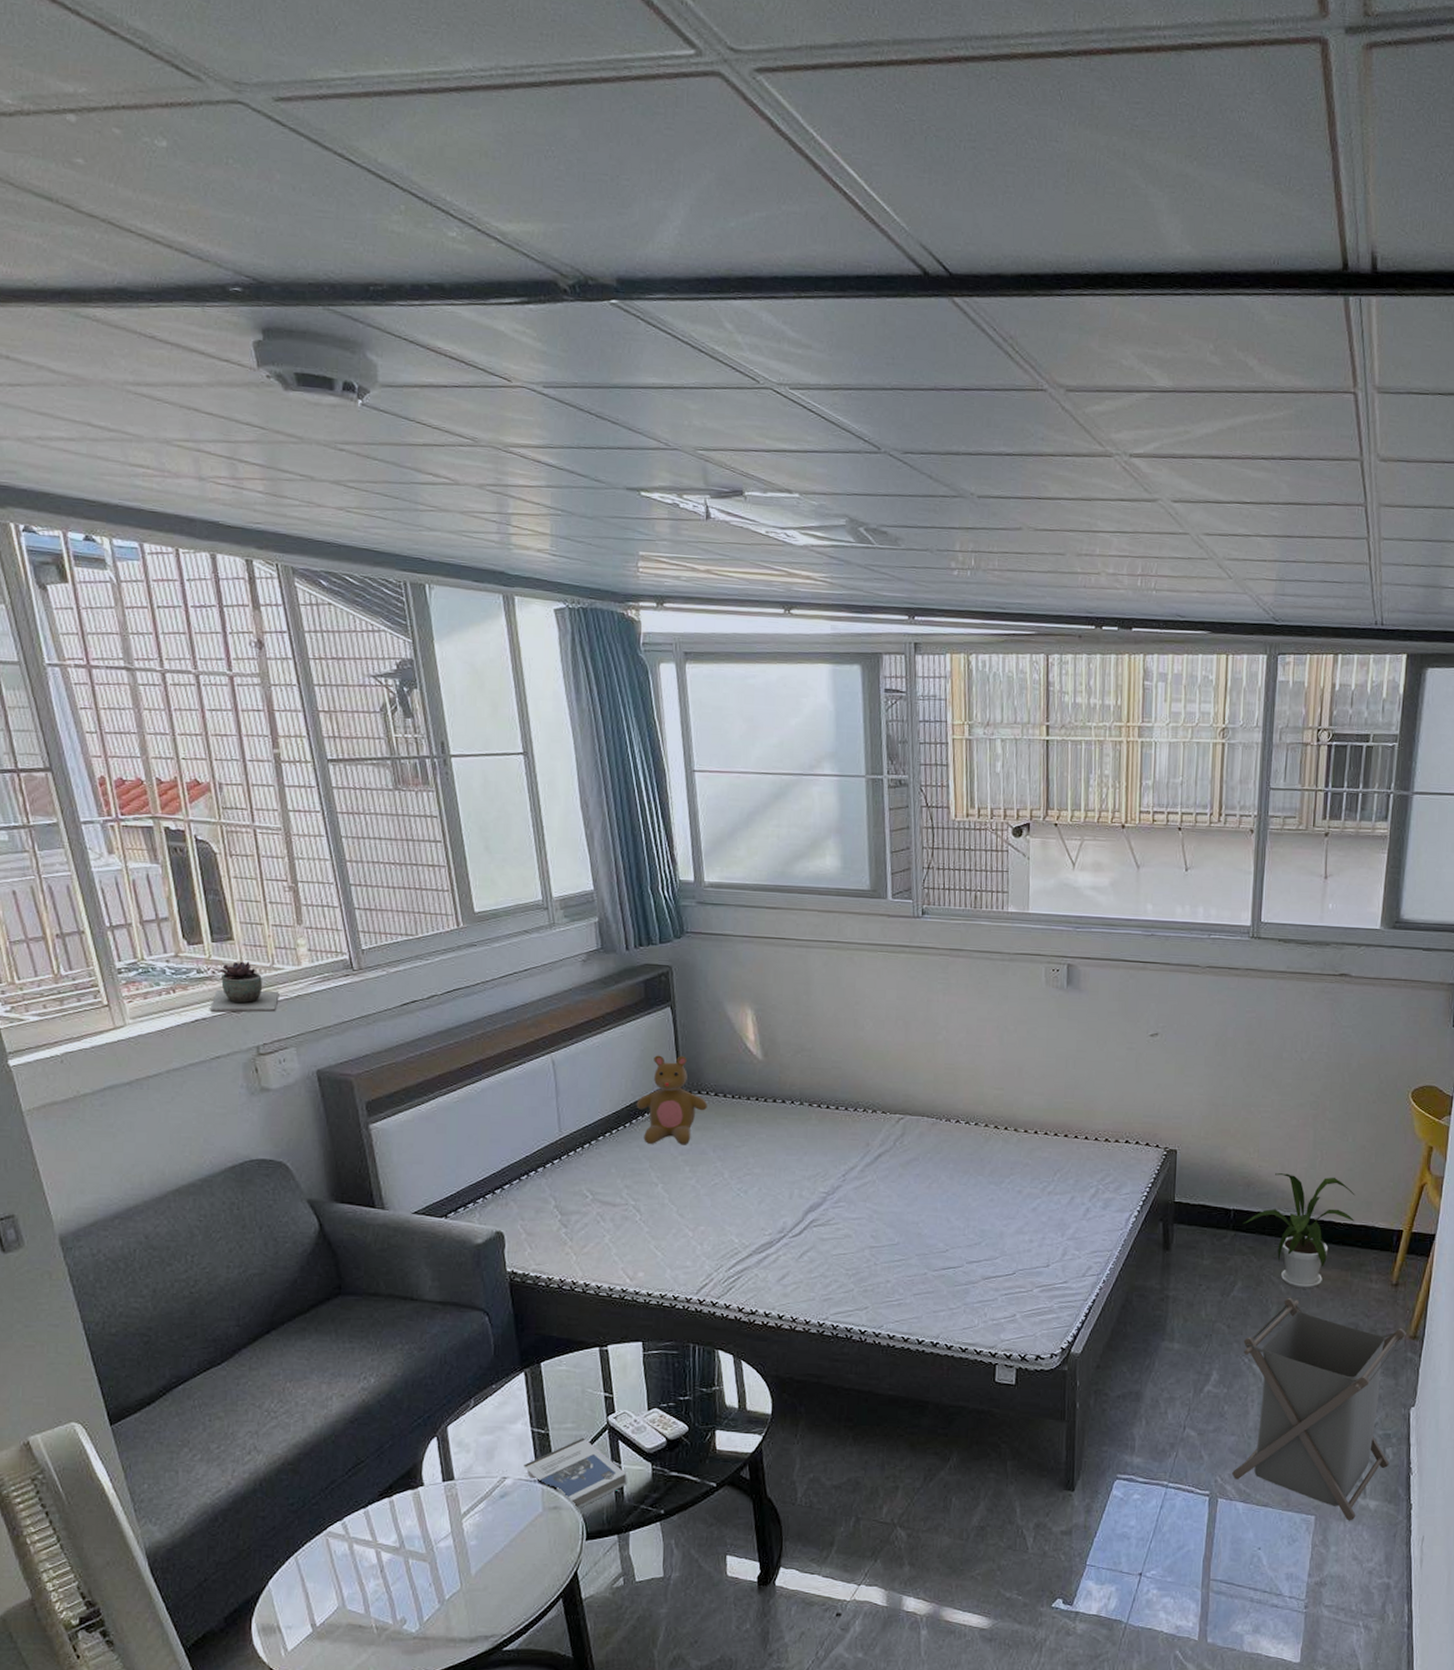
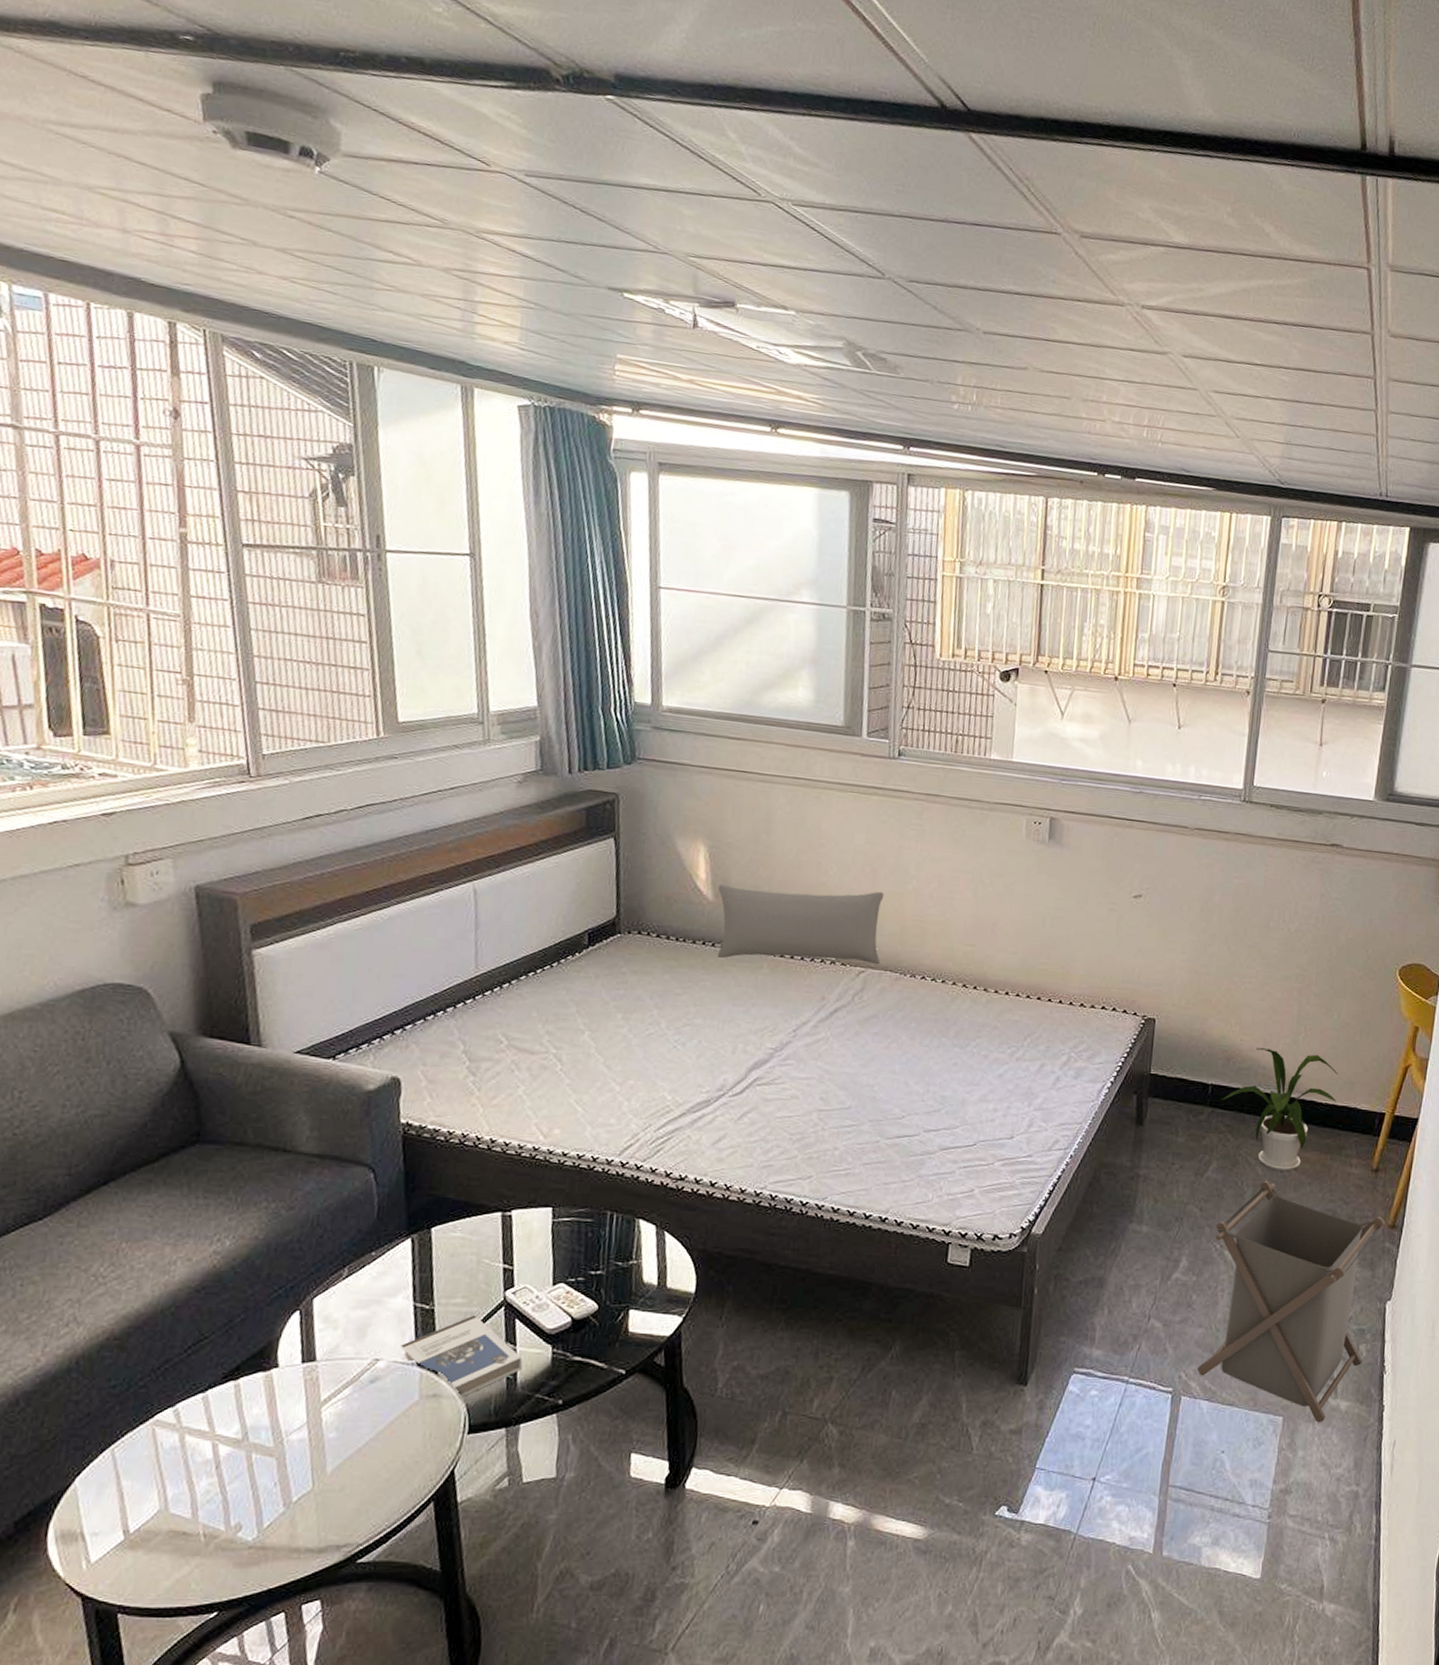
succulent plant: present [210,961,280,1013] -> none [73,759,159,818]
teddy bear: present [636,1055,707,1145] -> none [566,889,647,990]
pillow: none [766,1043,917,1112] -> present [717,883,884,965]

